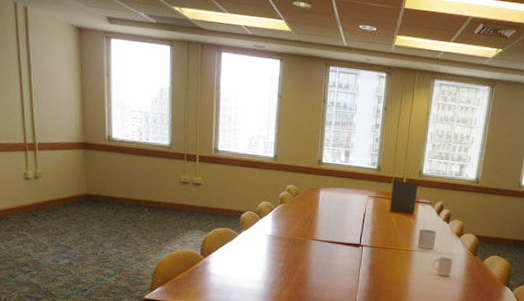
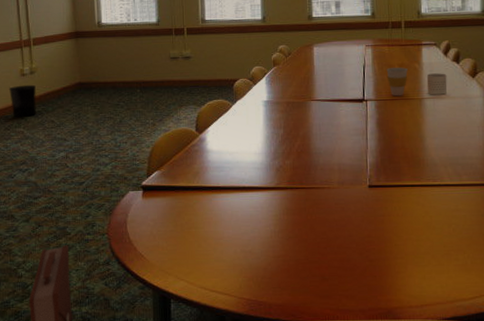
waste bin: none [11,188,40,221] -> present [8,84,36,118]
cup: none [383,219,403,246] -> present [386,67,408,97]
binder: present [389,180,418,215] -> none [390,24,419,61]
cup: present [432,257,453,276] -> none [447,101,471,123]

